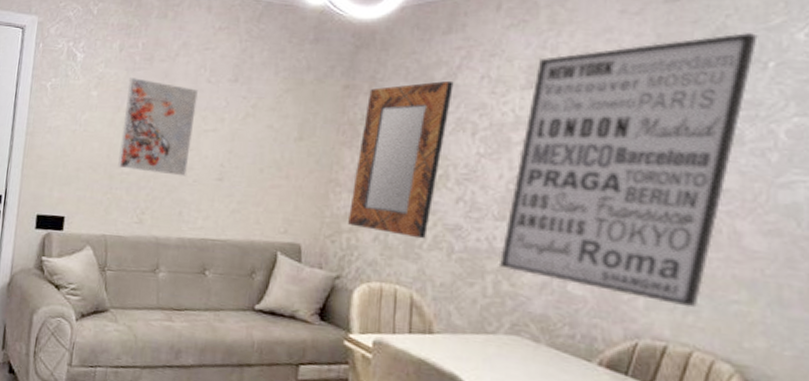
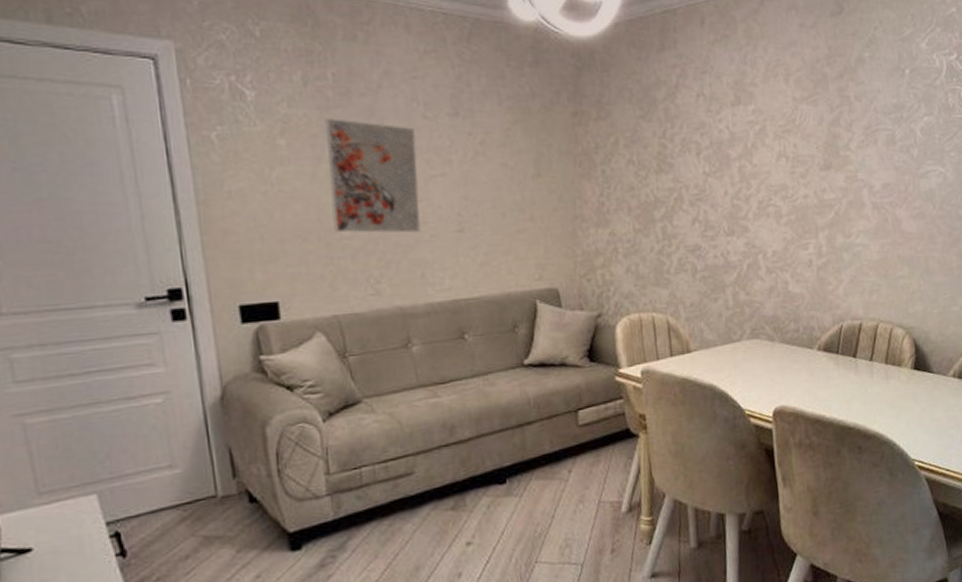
home mirror: present [348,80,454,239] -> none [598,100,675,264]
wall art: present [498,33,758,308] -> none [734,44,897,288]

